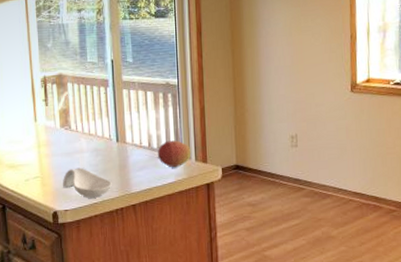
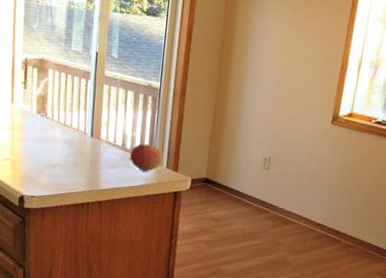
spoon rest: present [63,167,112,198] -> none [32,156,81,189]

